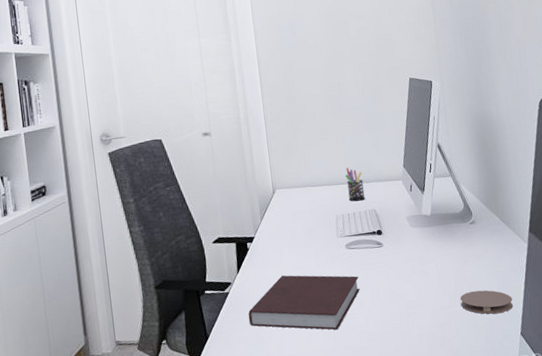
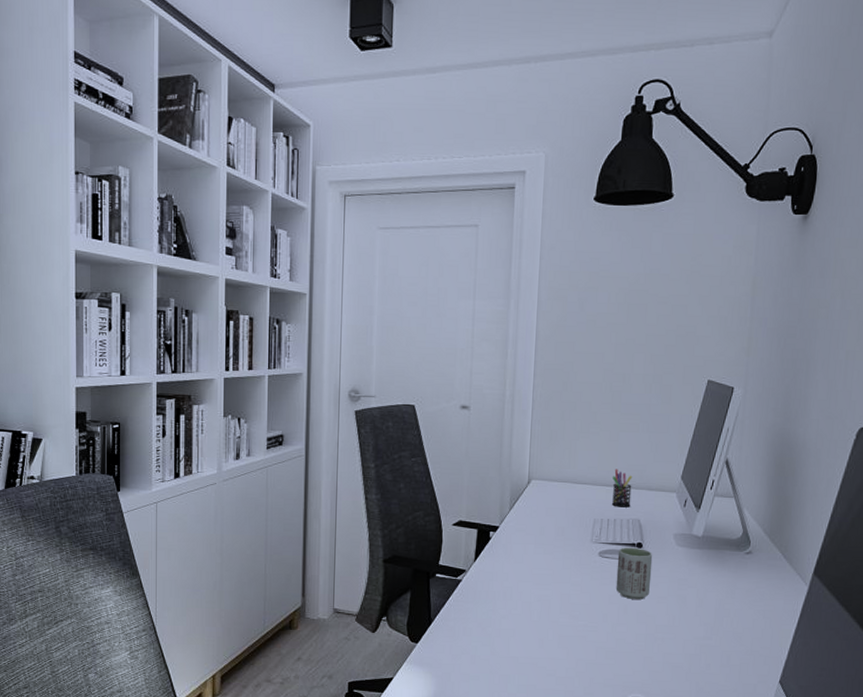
notebook: present [248,275,360,330] -> none [478,572,607,640]
cup: none [362,234,396,283] -> present [615,547,653,599]
coaster: present [460,290,513,314] -> none [717,627,778,656]

